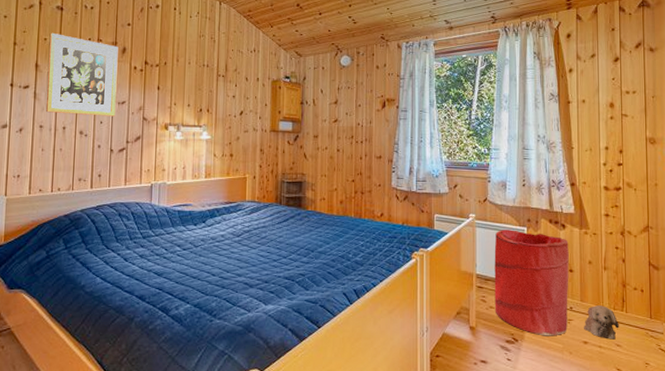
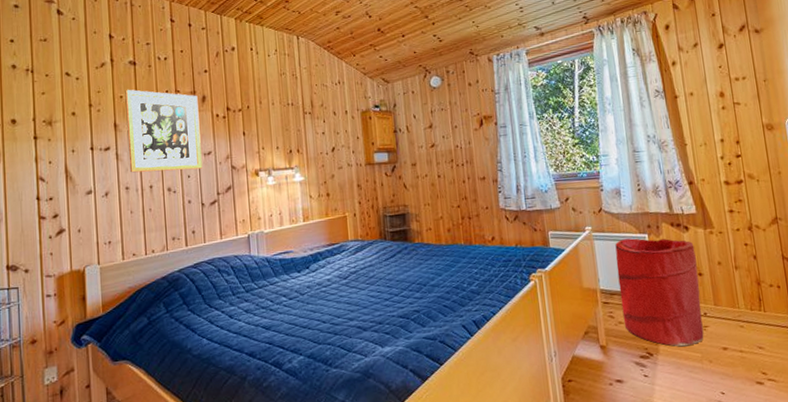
plush toy: present [584,305,619,340] -> none [721,307,759,342]

